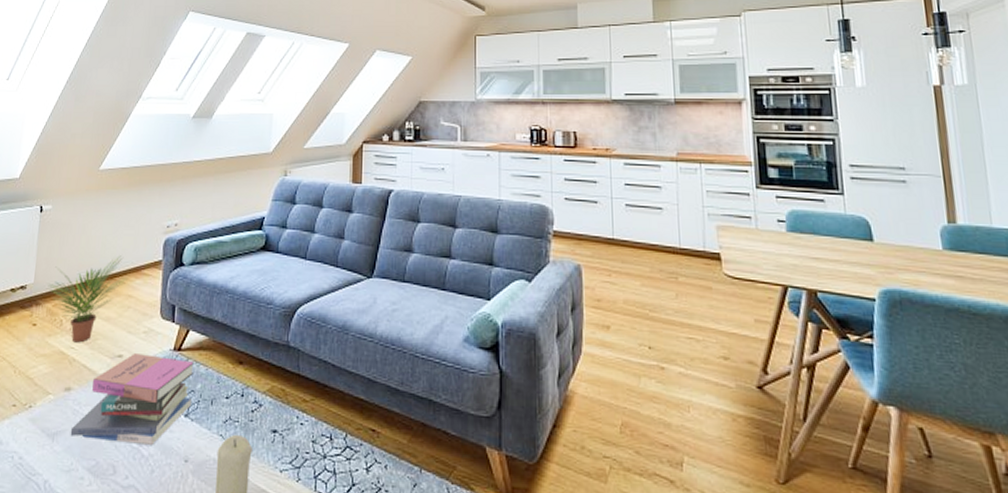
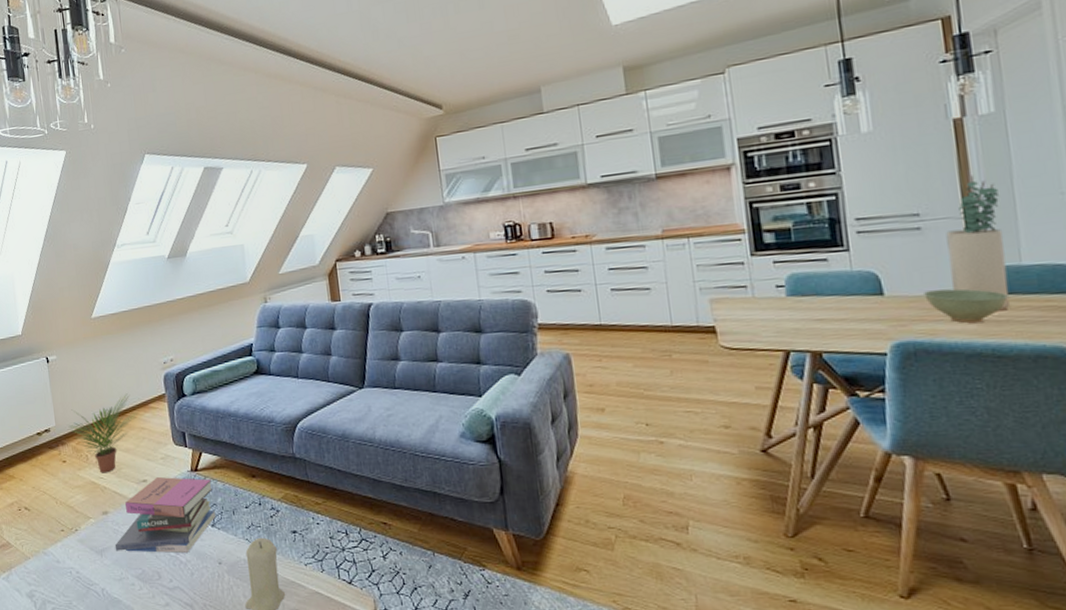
bowl: none [908,242,981,279] -> present [924,288,1008,324]
vase: none [927,138,983,269] -> present [946,175,1010,311]

